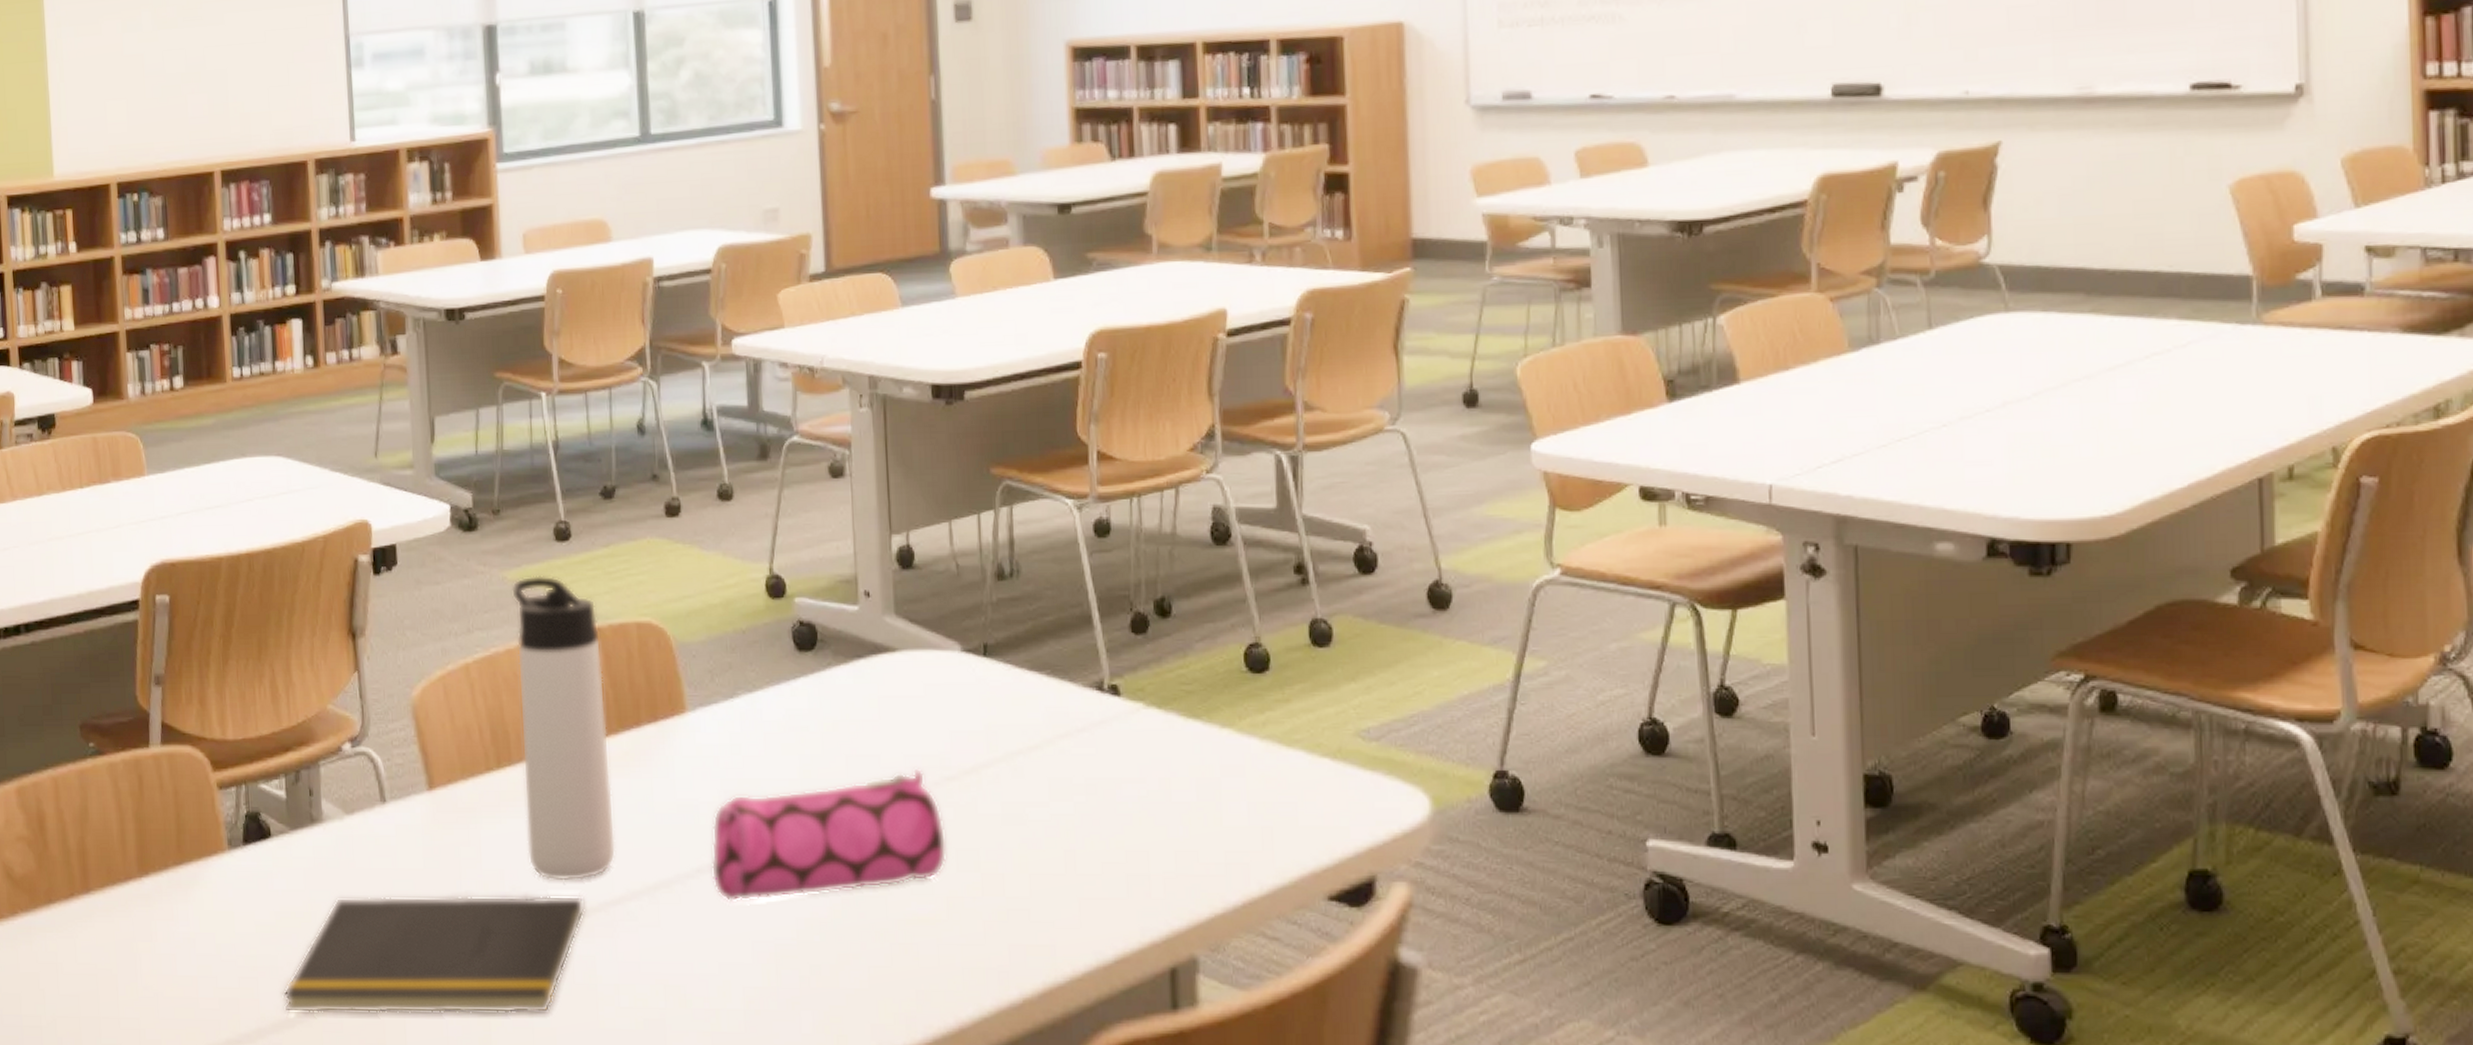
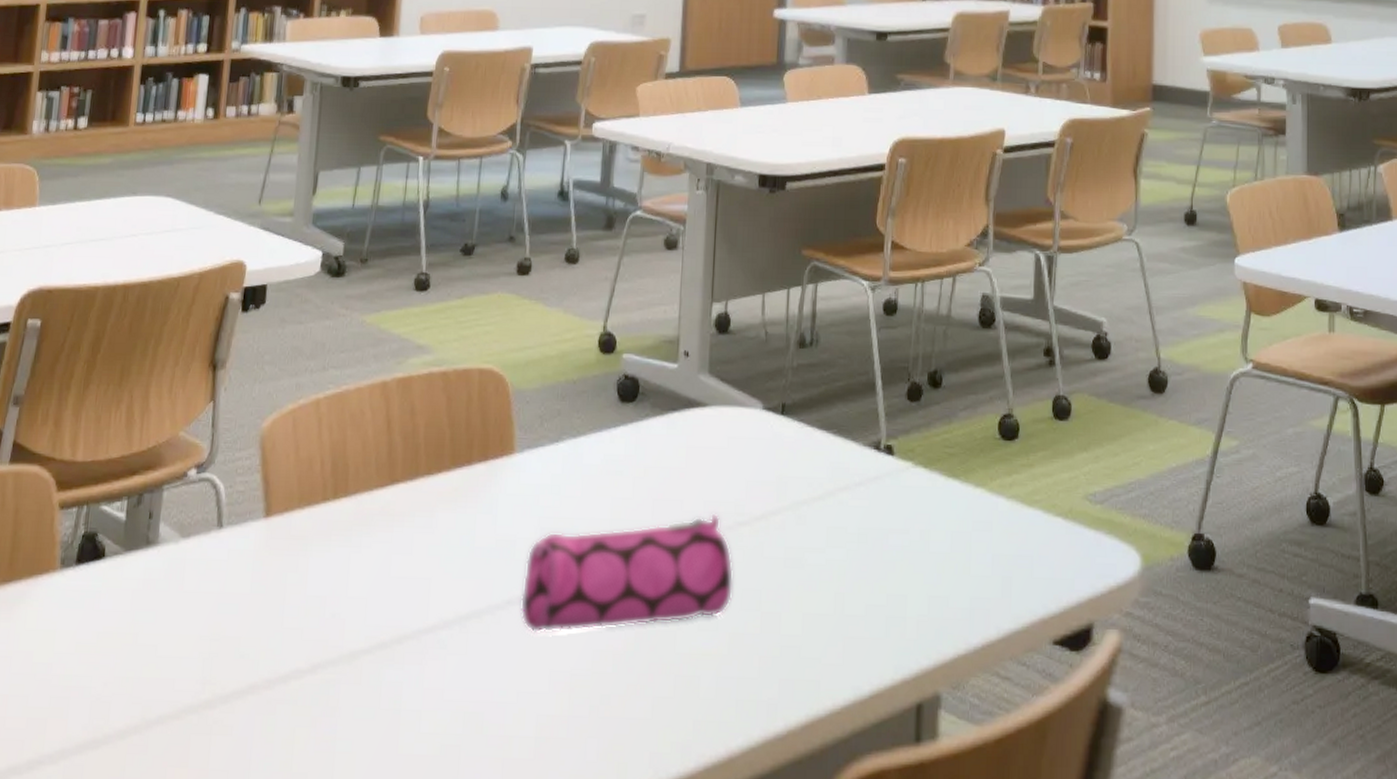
notepad: present [282,895,585,1014] -> none [91,619,399,738]
thermos bottle: present [512,575,616,881] -> none [351,321,445,609]

